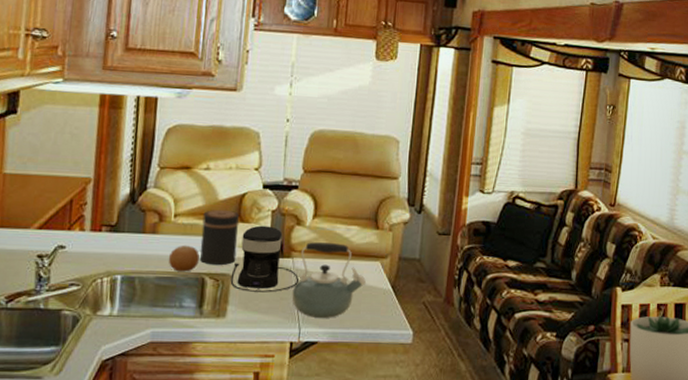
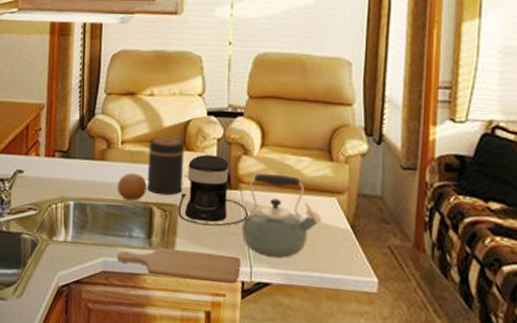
chopping board: none [166,315,291,345] -> present [117,247,241,284]

